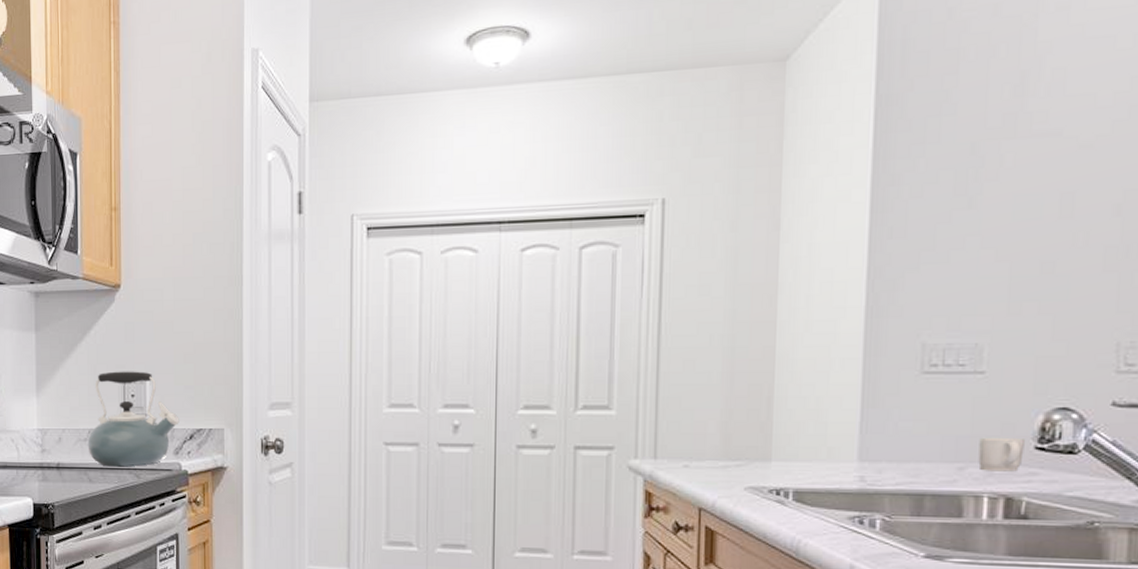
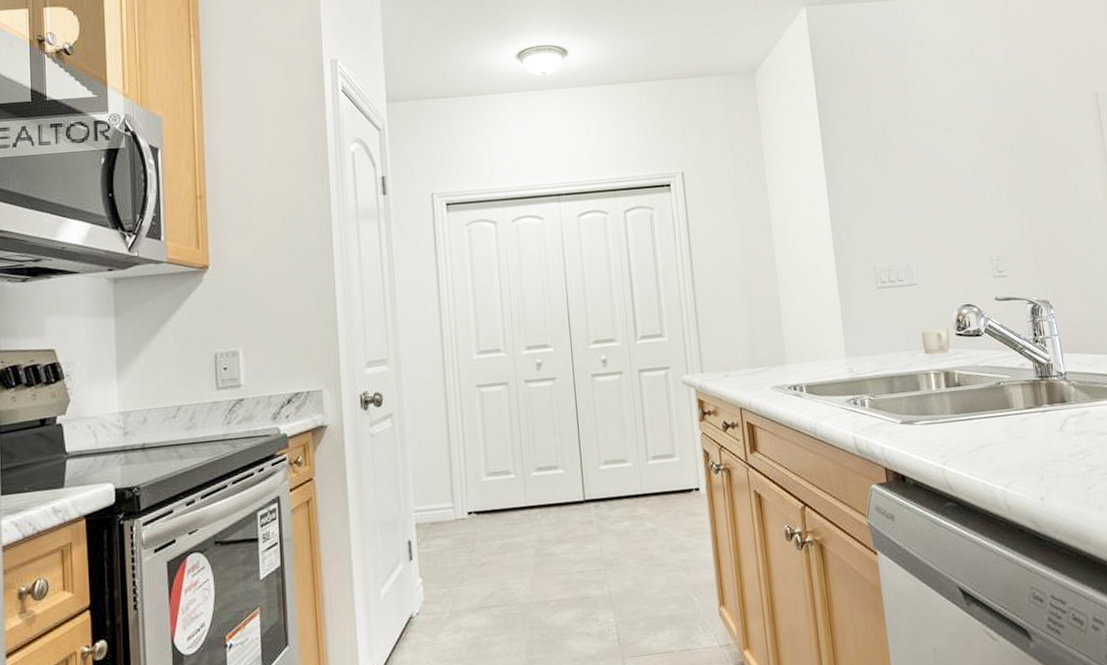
kettle: present [87,371,179,467] -> none [176,344,276,441]

